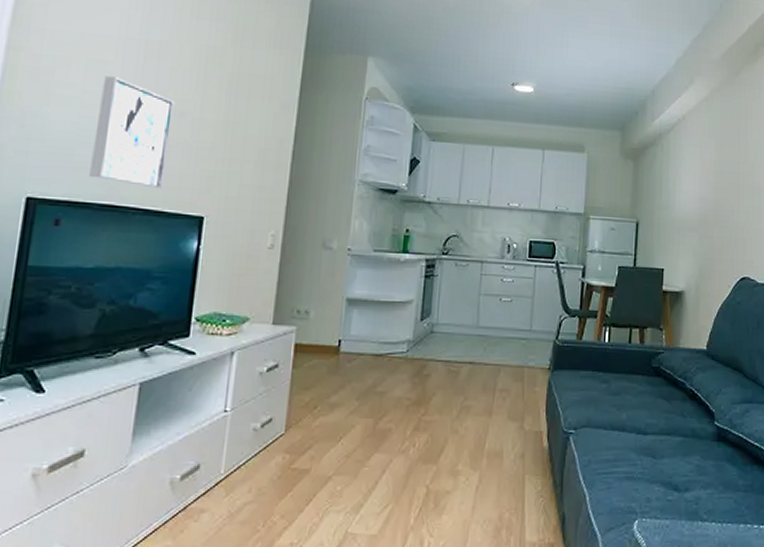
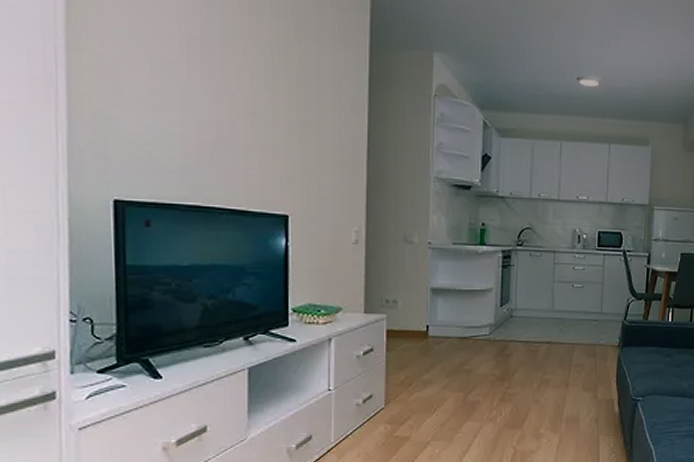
wall art: present [89,76,175,189] -> none [170,76,246,189]

